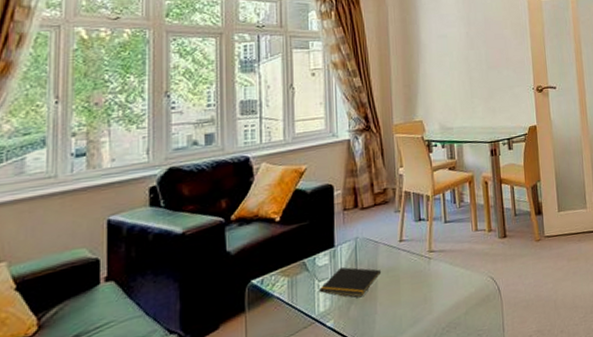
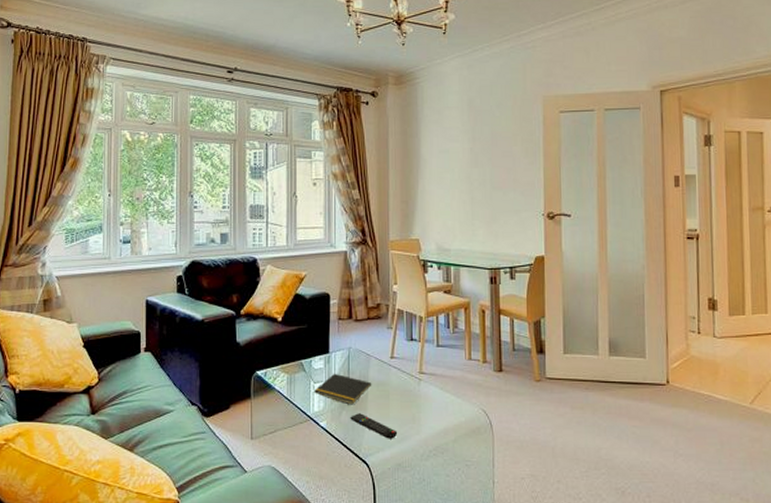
remote control: none [359,304,410,326] -> present [350,413,398,439]

